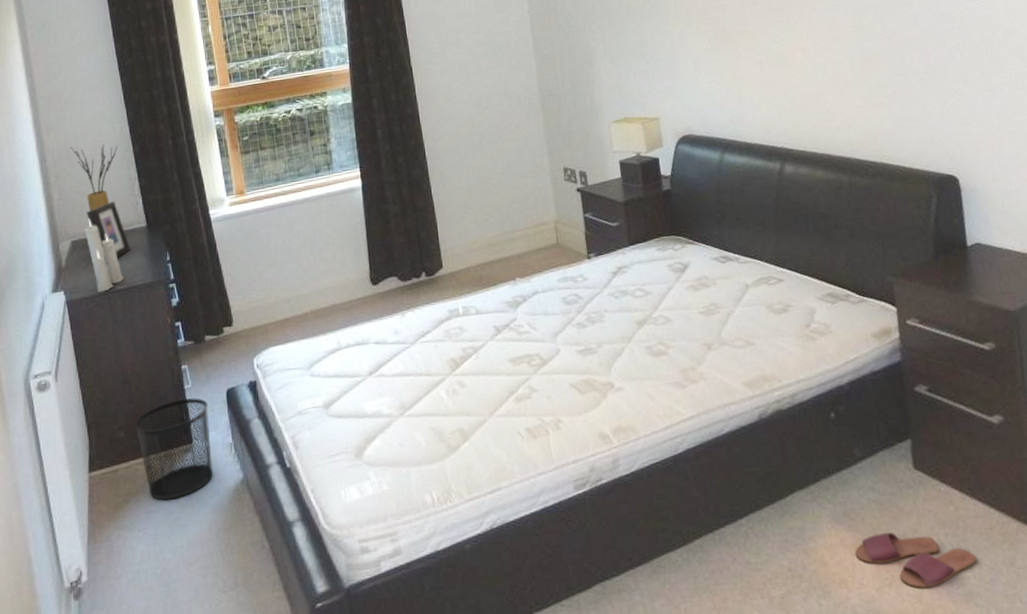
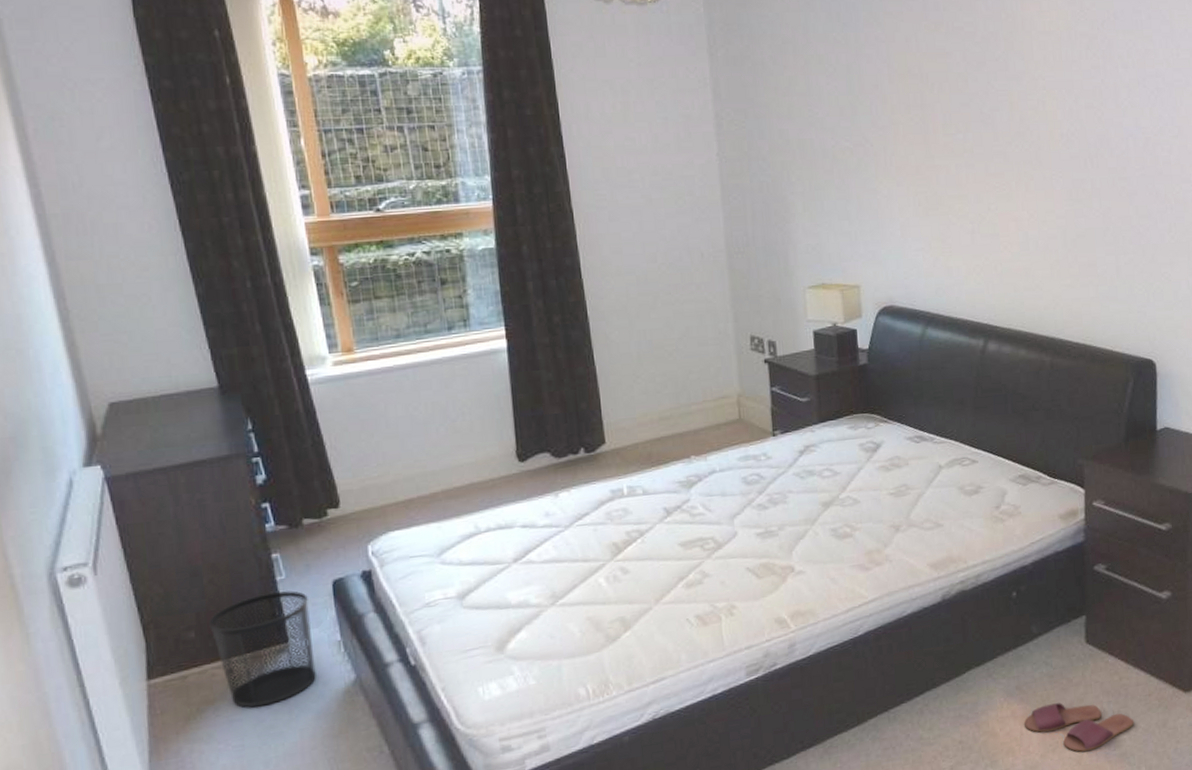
vase: present [70,144,118,211] -> none [102,281,173,366]
candle: present [85,218,125,293] -> none [128,375,189,467]
picture frame: present [86,201,130,262] -> none [130,355,196,430]

